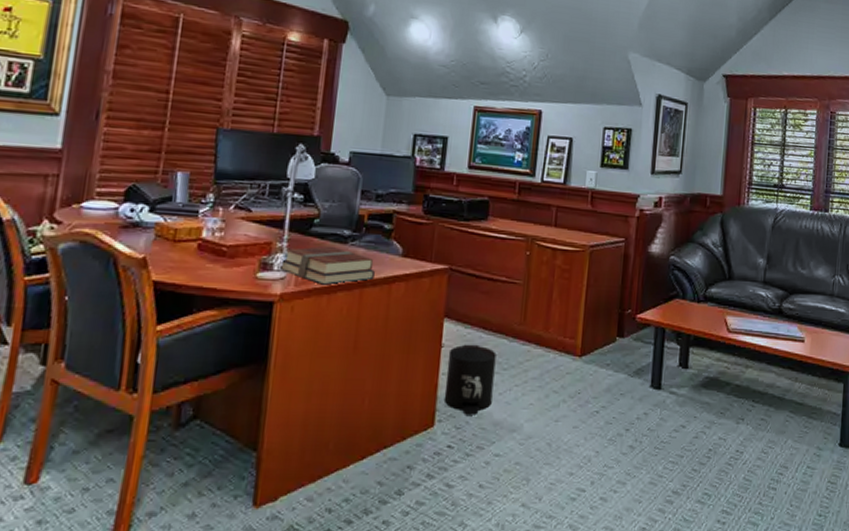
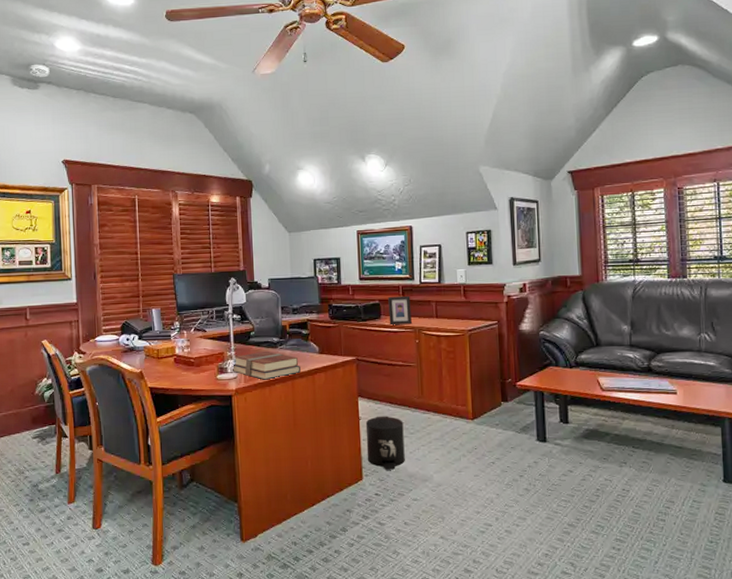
picture frame: none [497,194,528,232] -> present [388,296,412,326]

